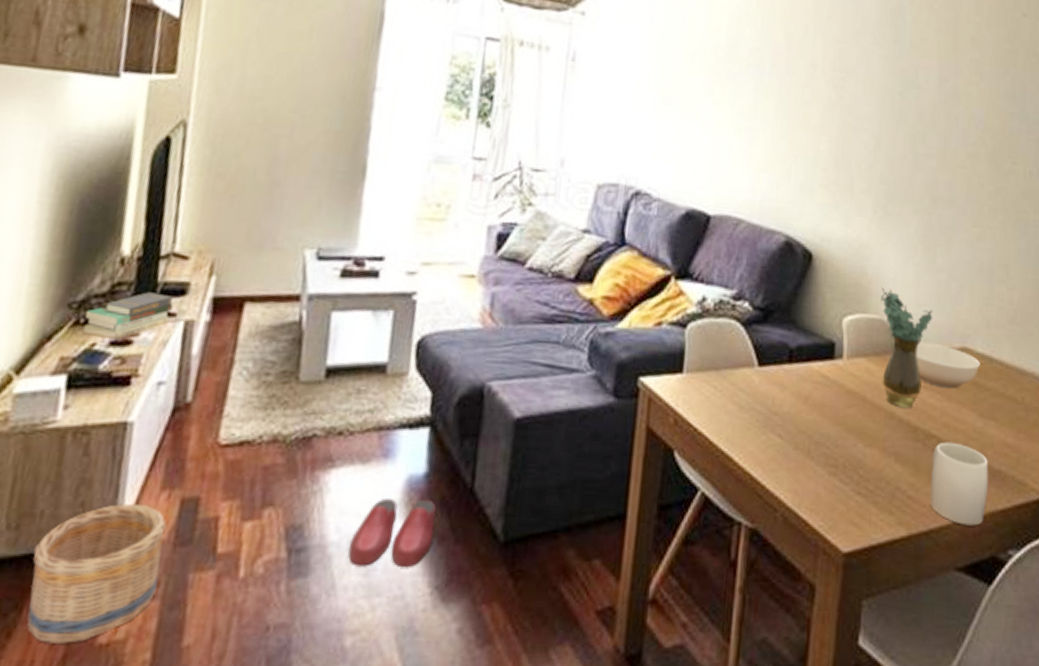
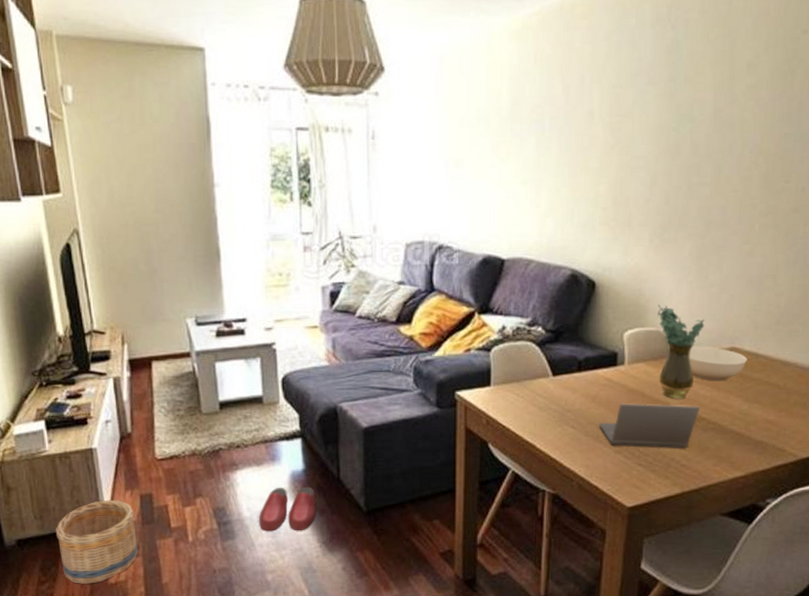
books: present [82,292,174,341] -> none [45,360,103,395]
laptop computer: none [811,408,929,475] -> present [599,403,700,449]
mug: present [930,442,989,526] -> none [700,422,752,483]

